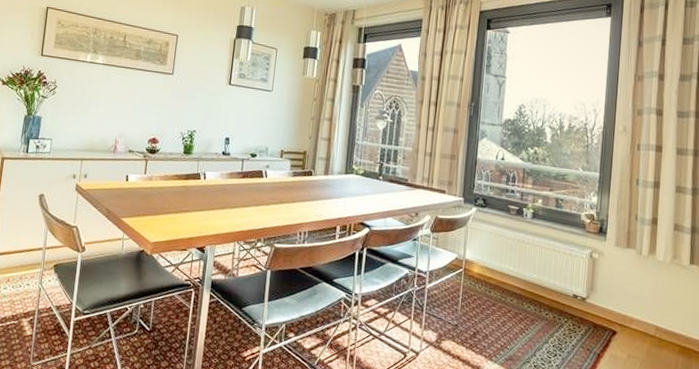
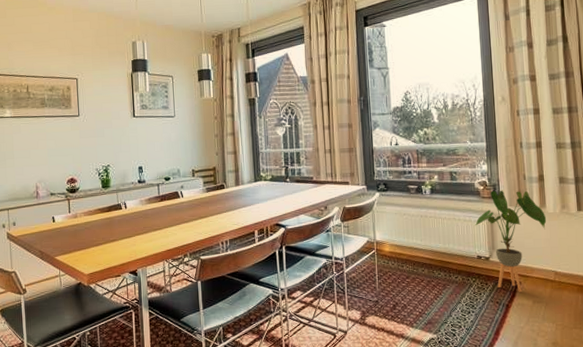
house plant: none [575,226,655,343] -> present [474,190,547,293]

